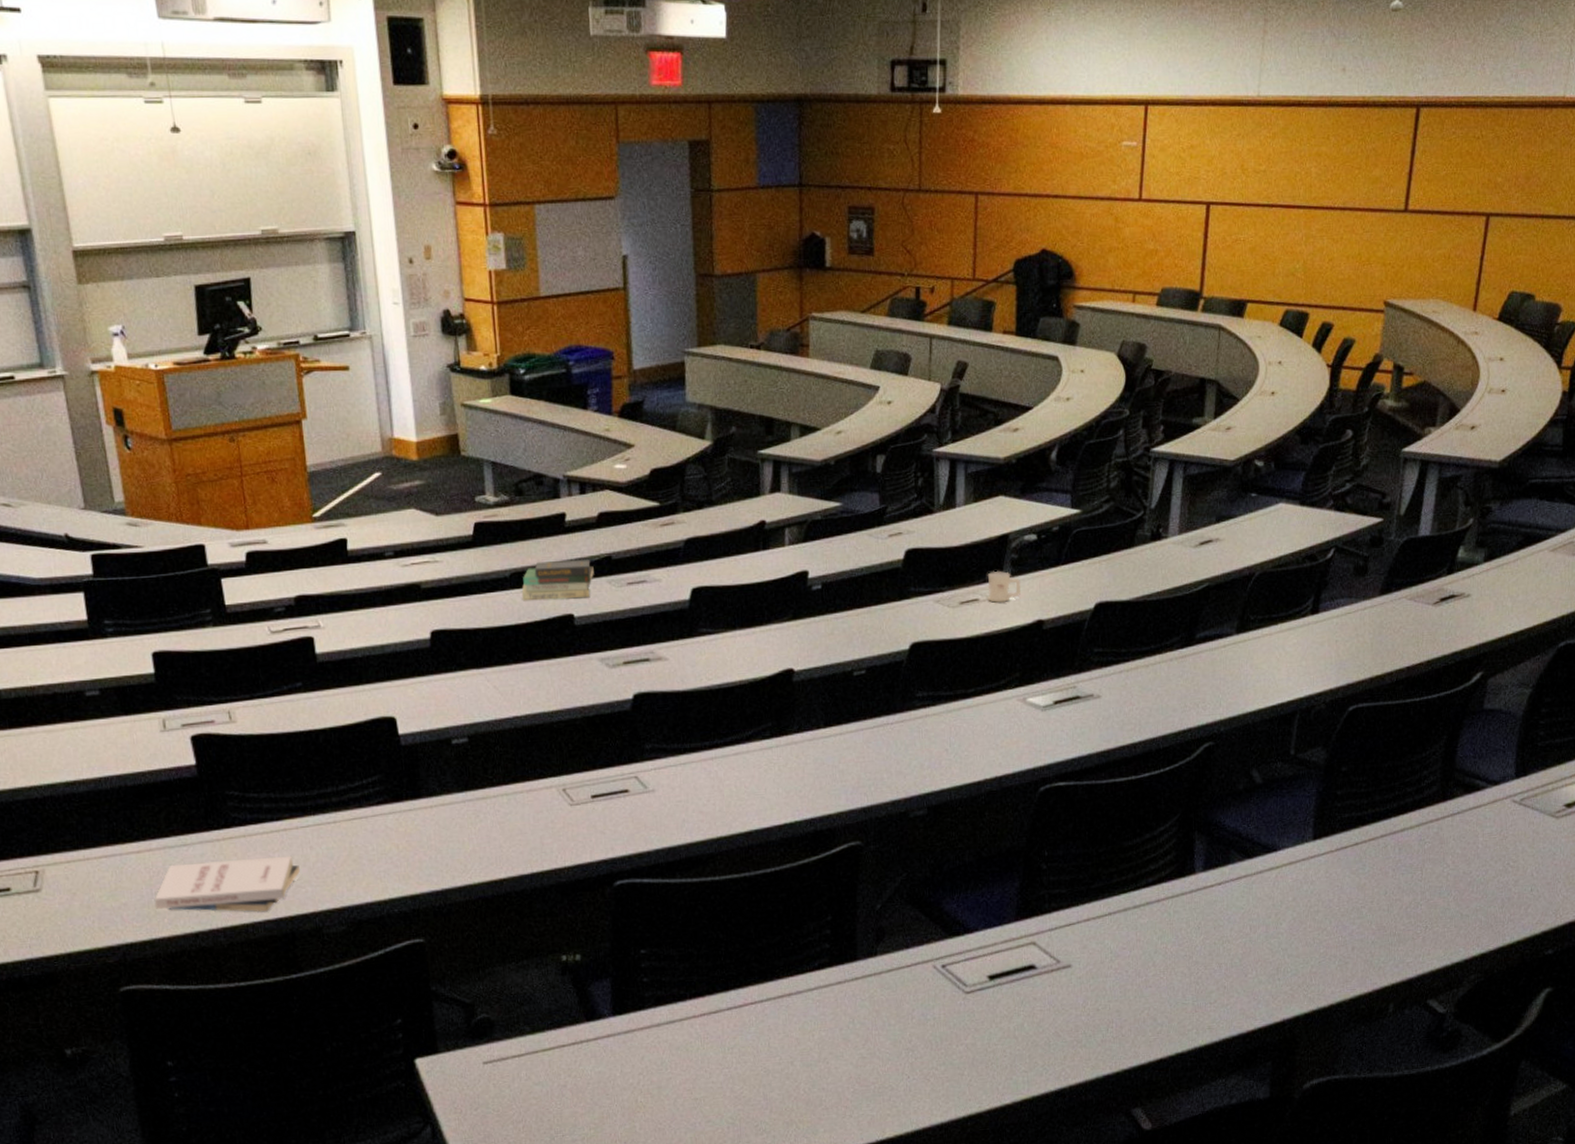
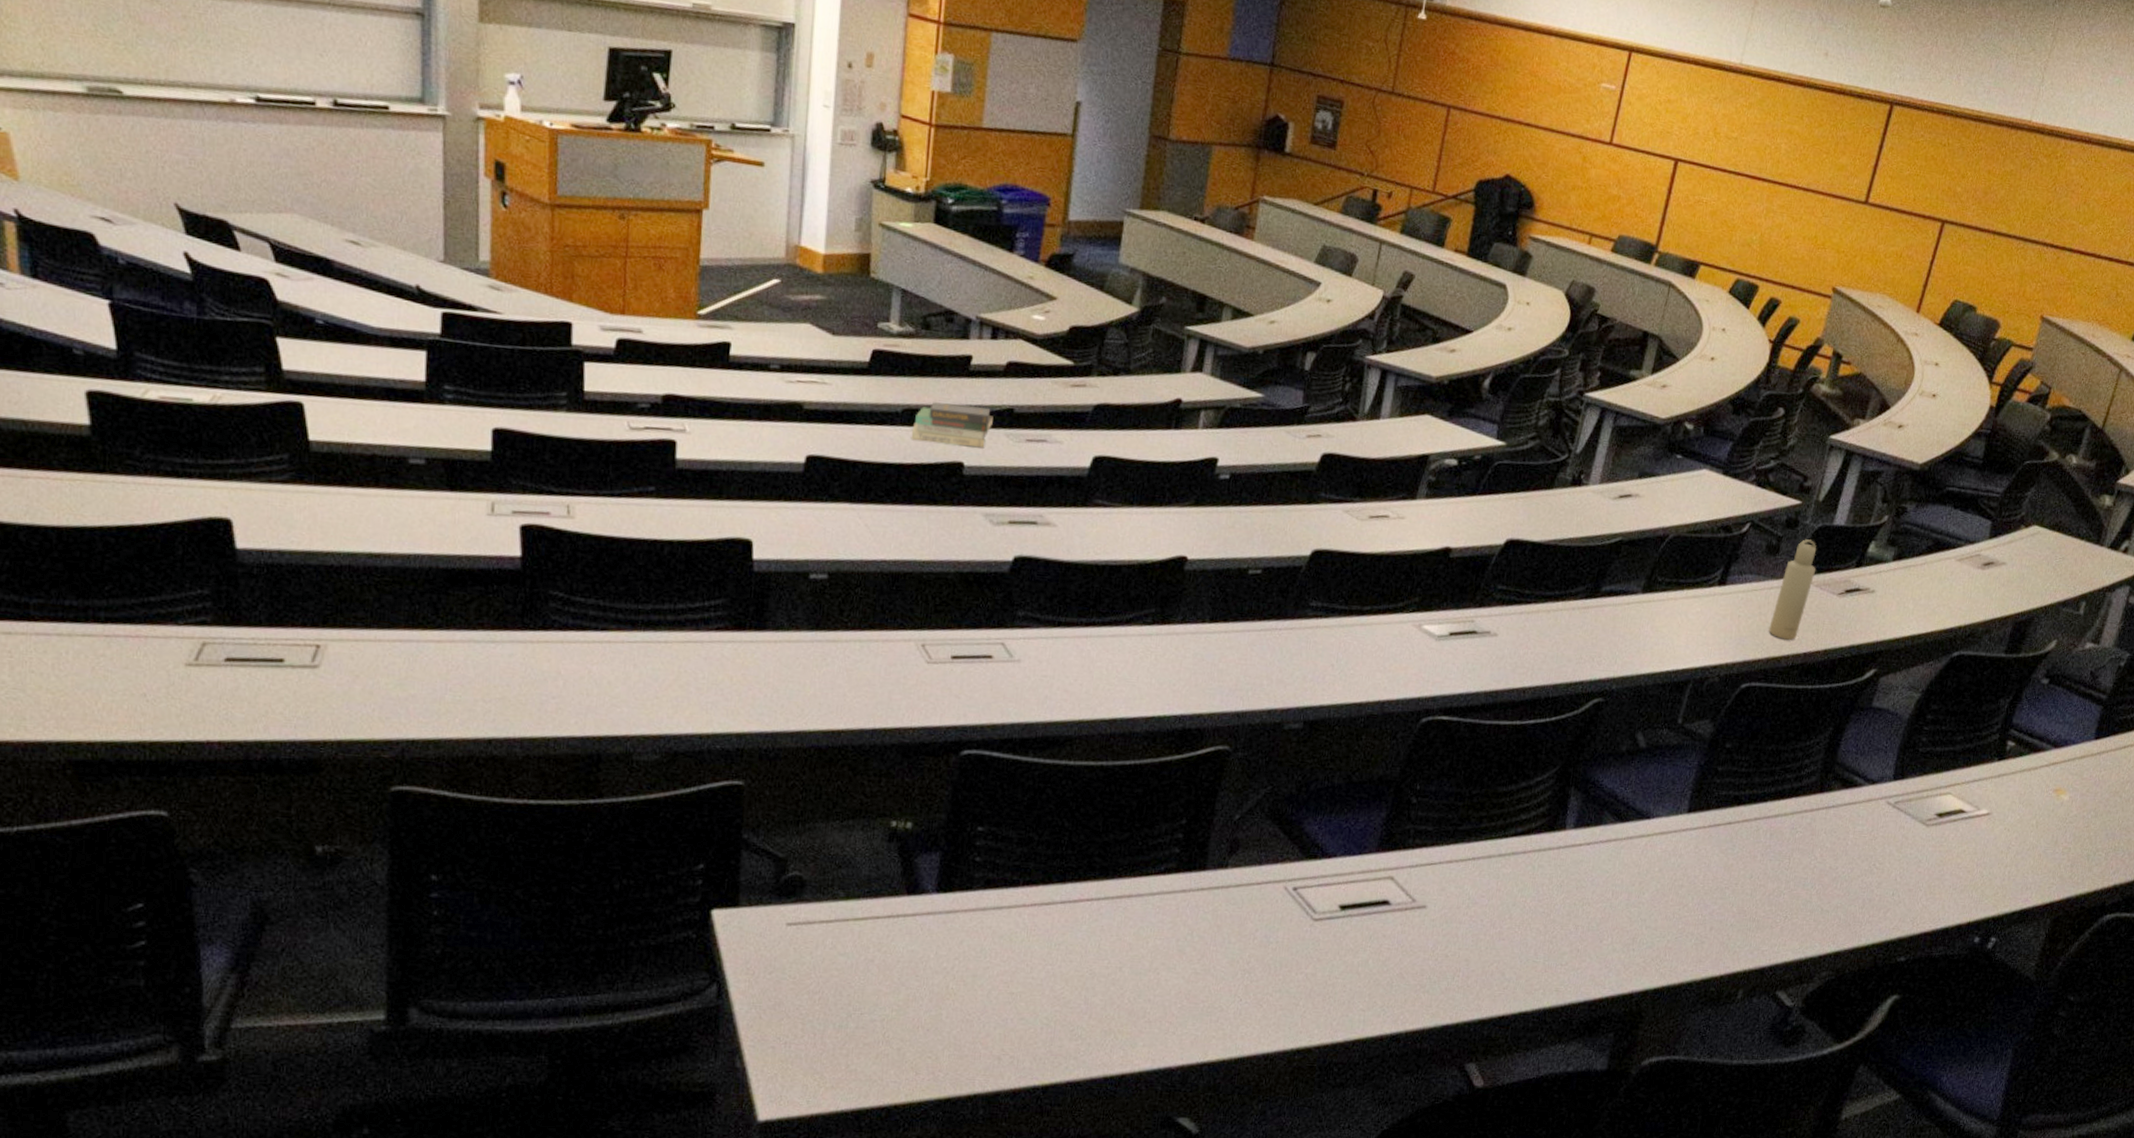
books: present [154,855,300,912] -> none [447,660,618,728]
mug: present [987,570,1021,603] -> none [1398,489,1435,524]
bottle: none [1368,555,1408,657] -> present [1768,539,1817,640]

